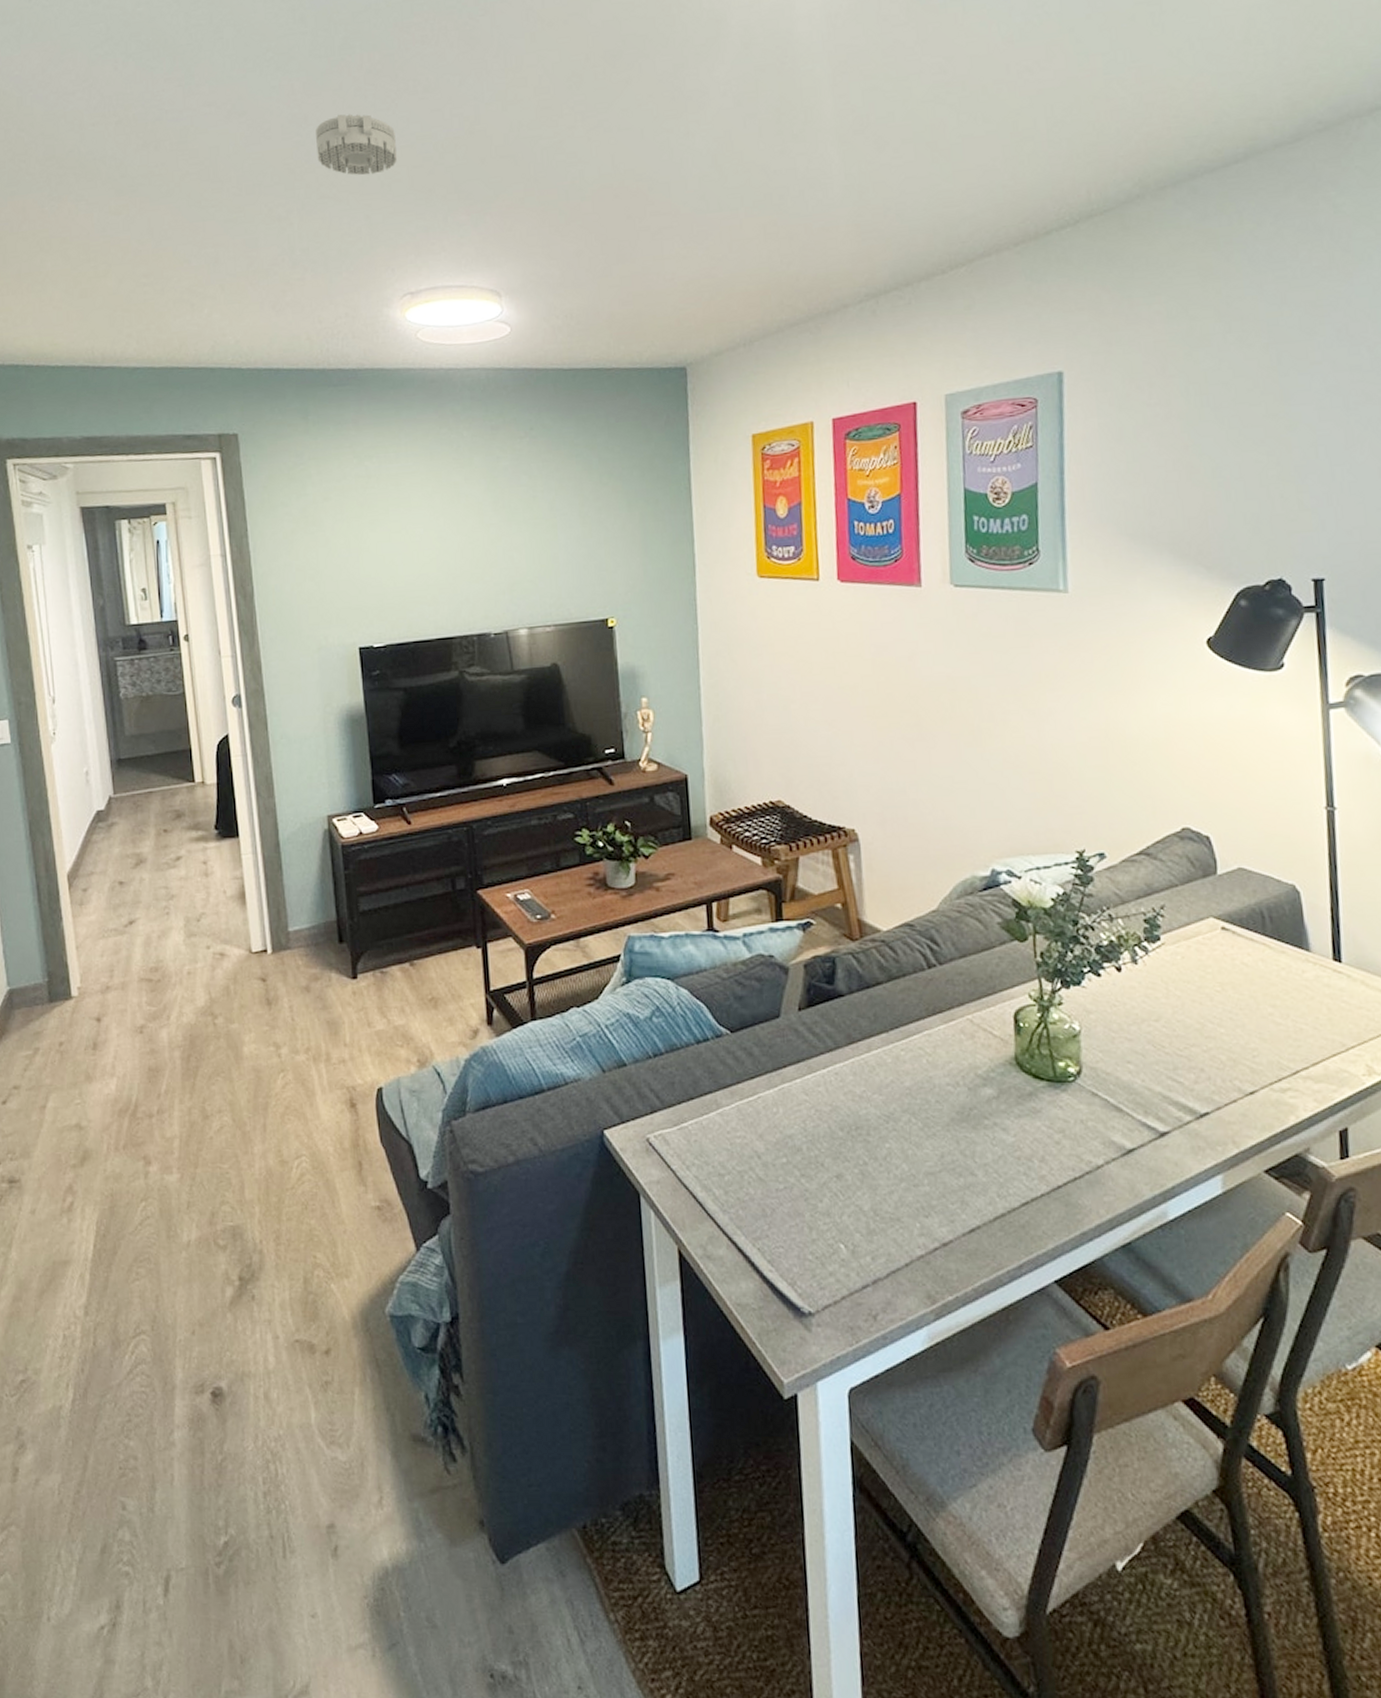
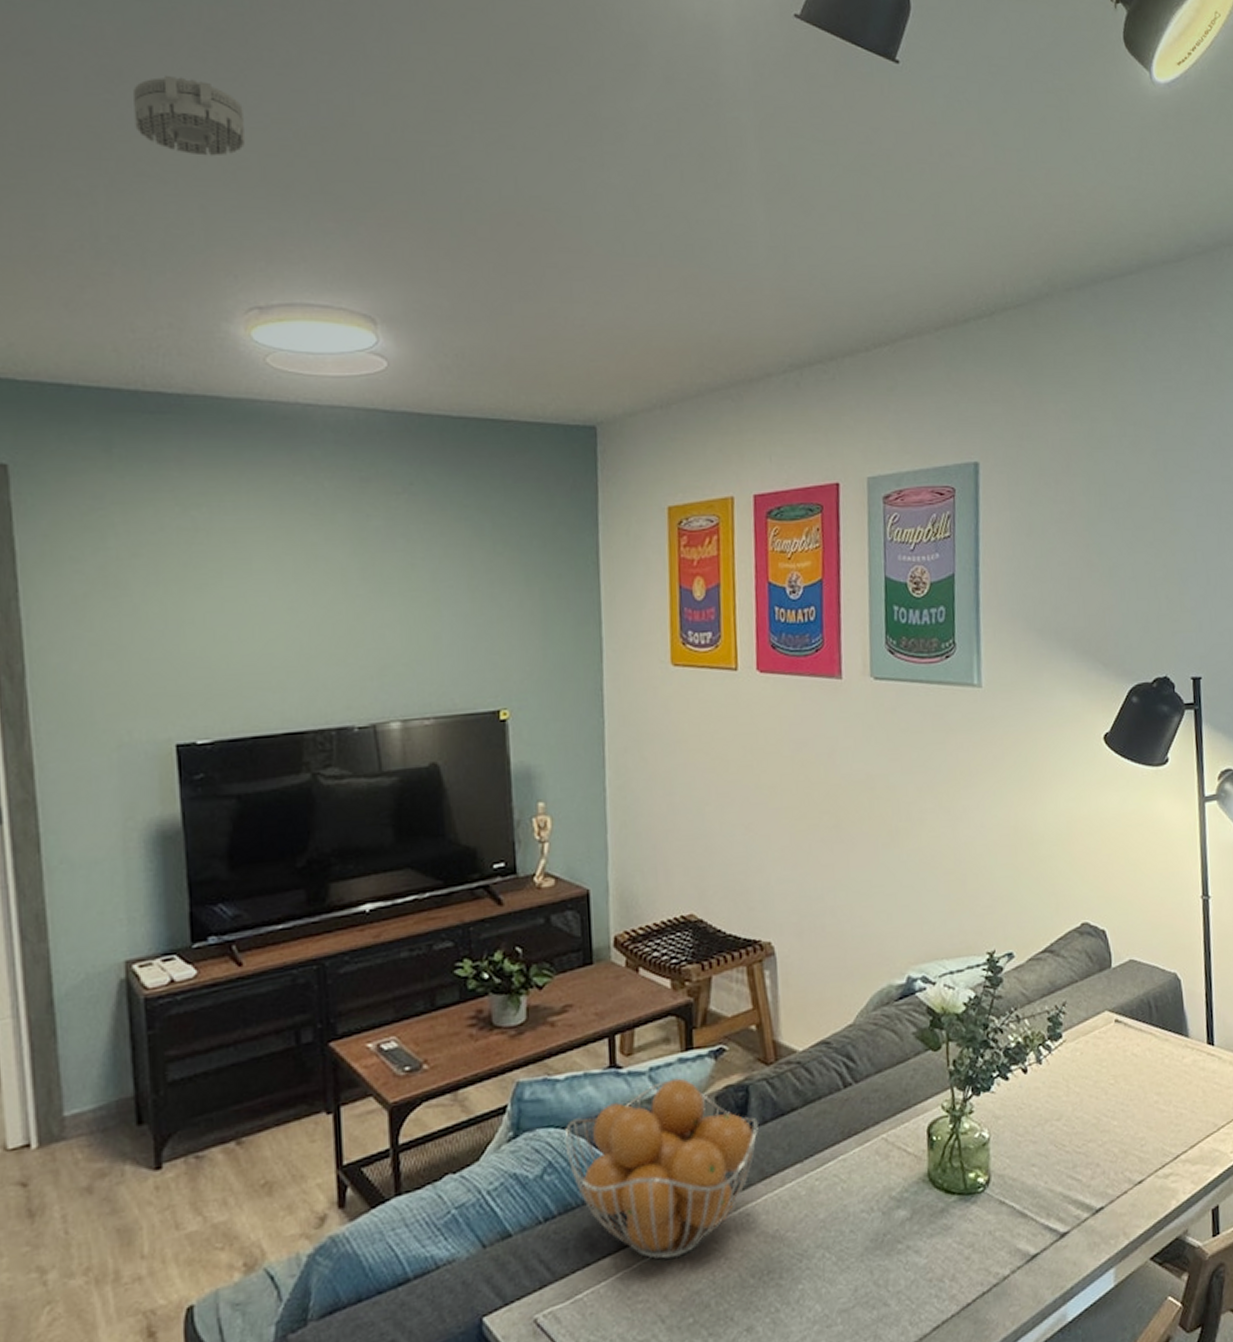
fruit basket: none [669,945,845,1104] -> present [564,1078,758,1260]

